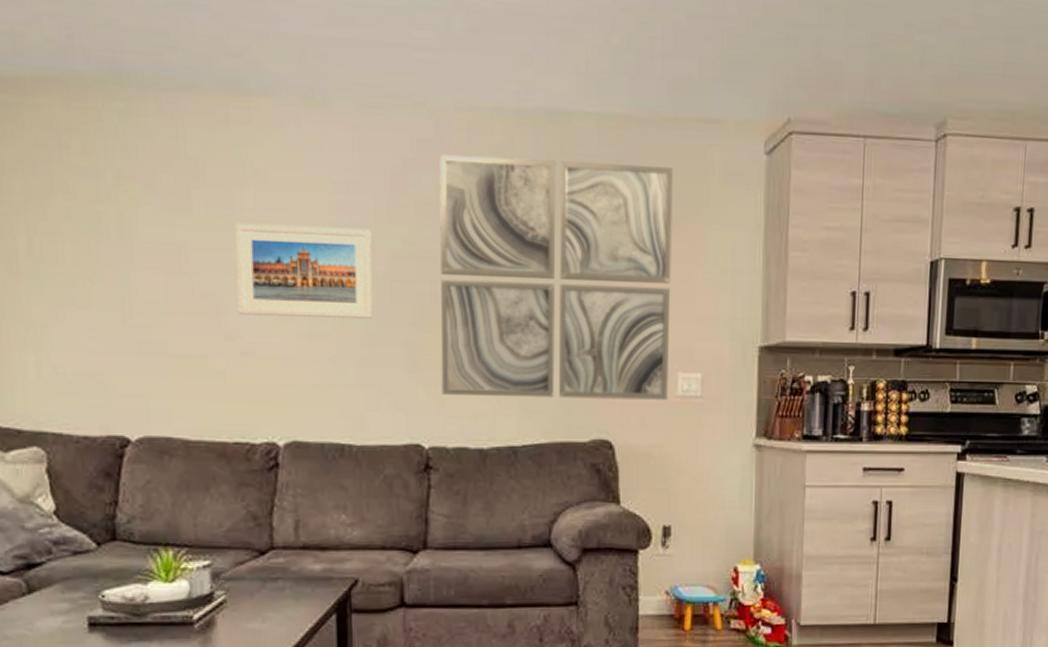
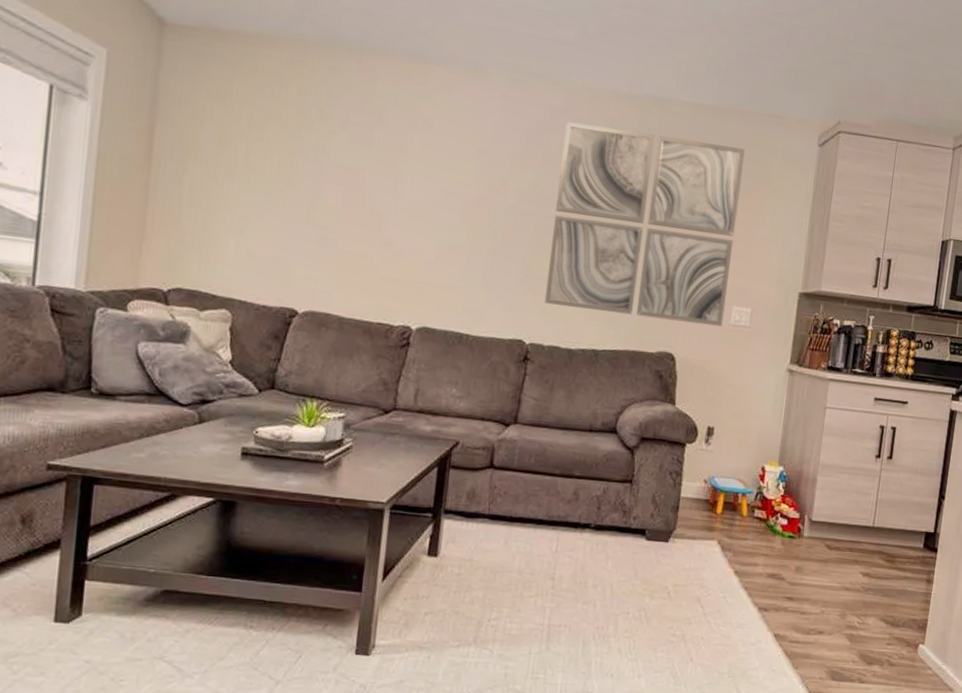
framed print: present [234,224,373,319] -> none [396,157,506,239]

